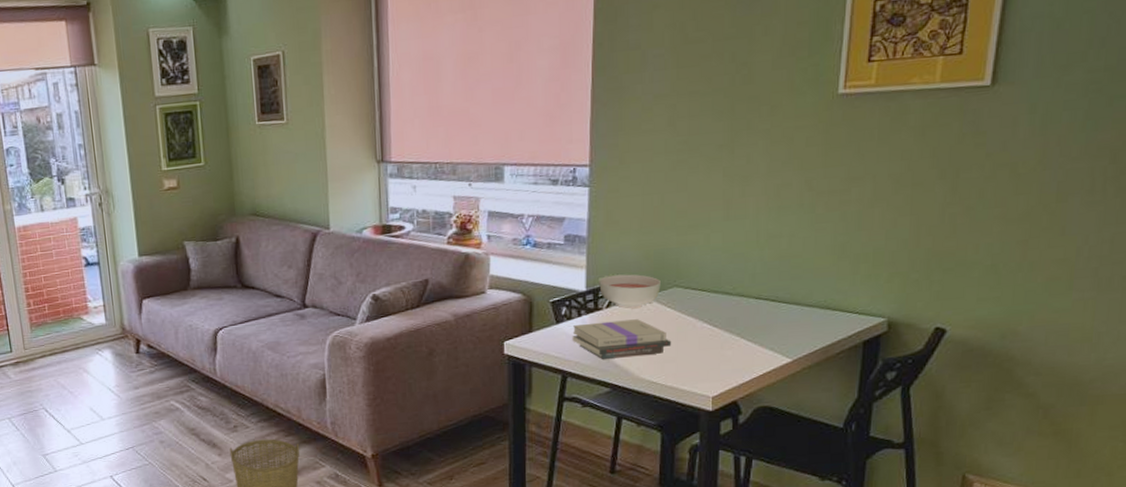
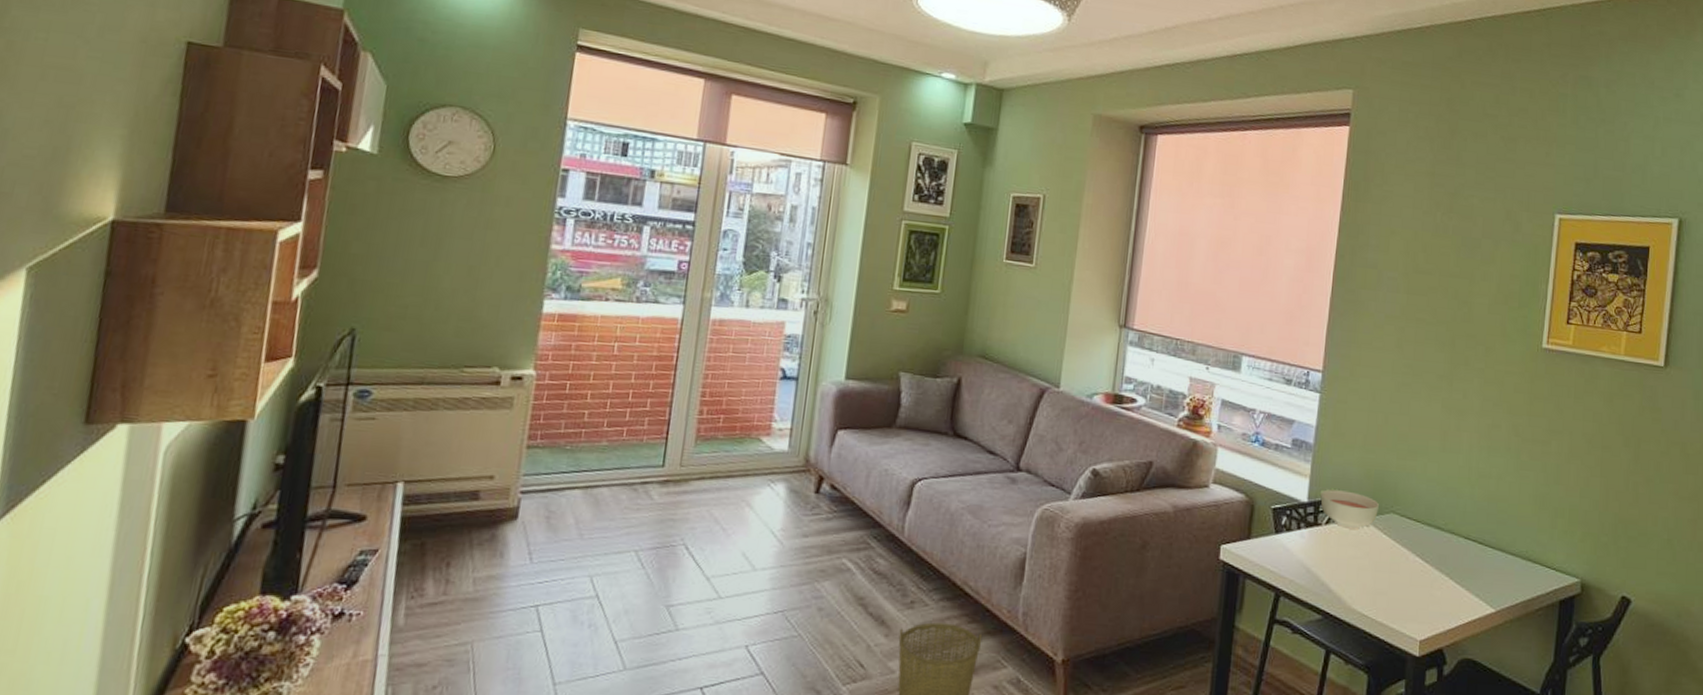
books: present [572,319,672,359] -> none [1289,538,1385,584]

